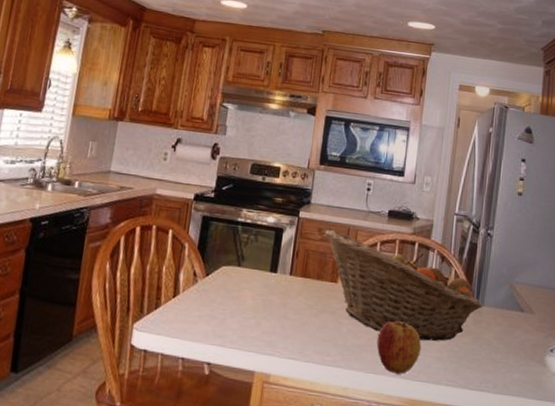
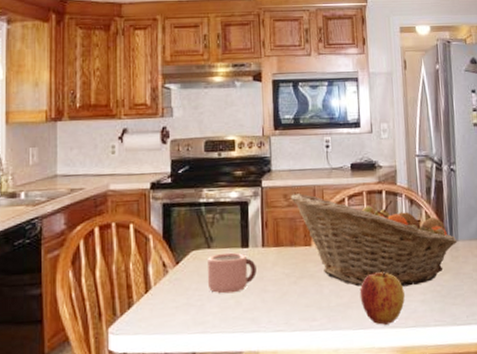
mug: none [232,273,281,314] -> present [207,252,257,294]

